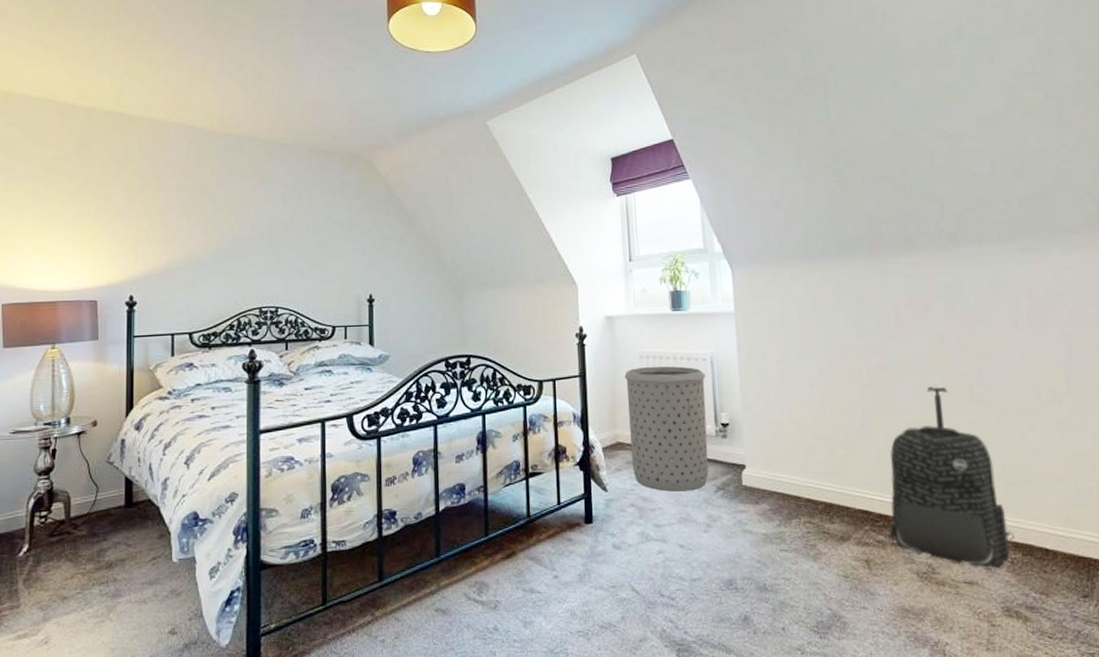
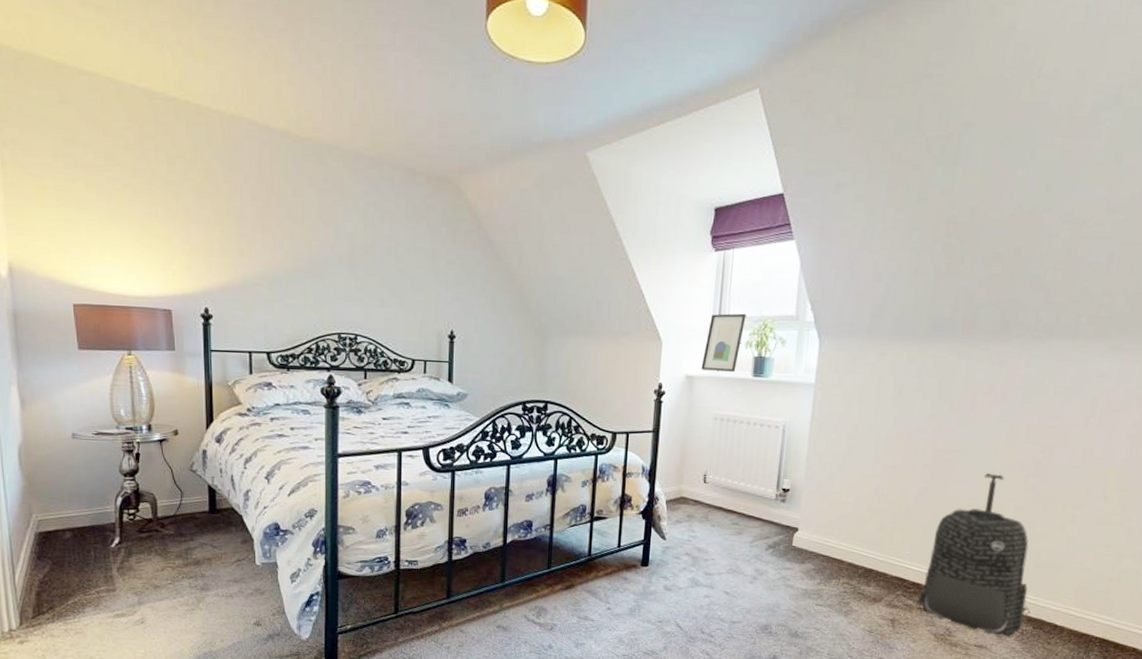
picture frame: none [619,251,657,310] -> present [701,313,747,372]
laundry basket: present [624,366,709,492] -> none [692,428,775,547]

